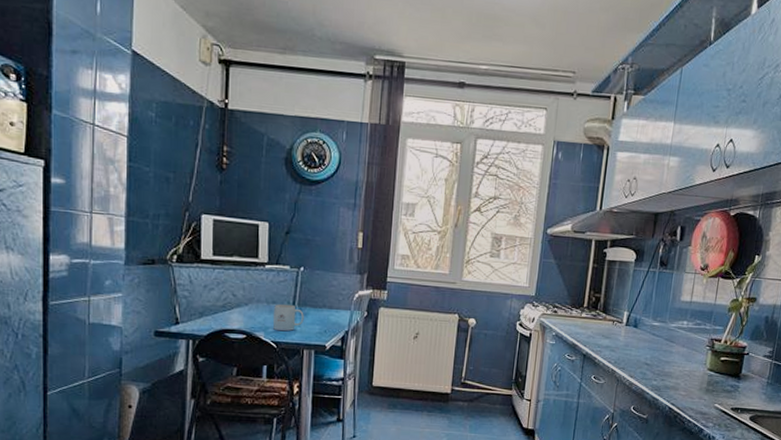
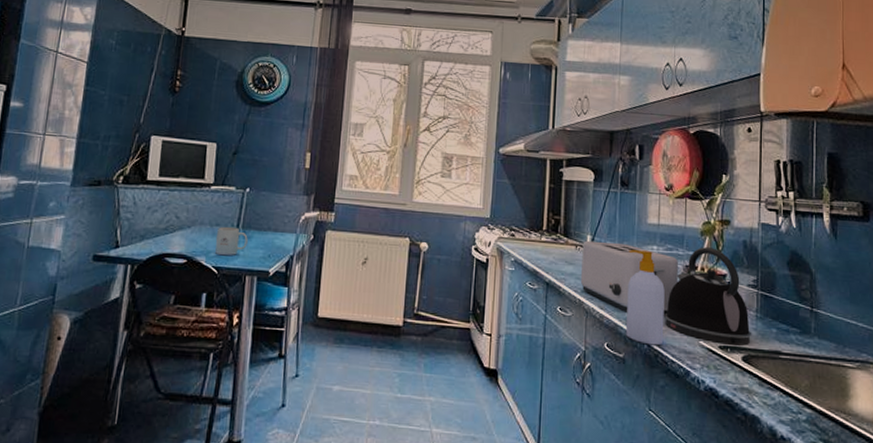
toaster: none [615,316,705,382] -> present [581,240,678,315]
soap bottle: none [651,325,690,408] -> present [626,250,665,346]
kettle: none [686,322,762,407] -> present [664,247,752,346]

